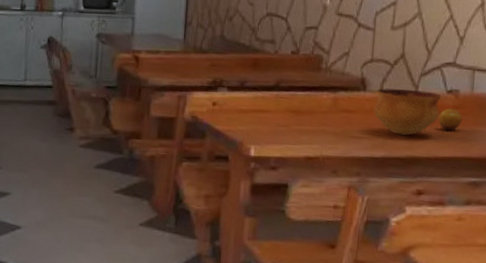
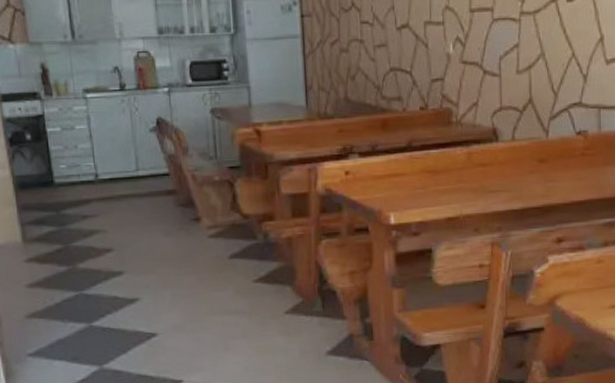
bowl: present [374,88,440,136] -> none [508,135,571,184]
fruit: present [437,107,463,132] -> none [570,149,593,174]

